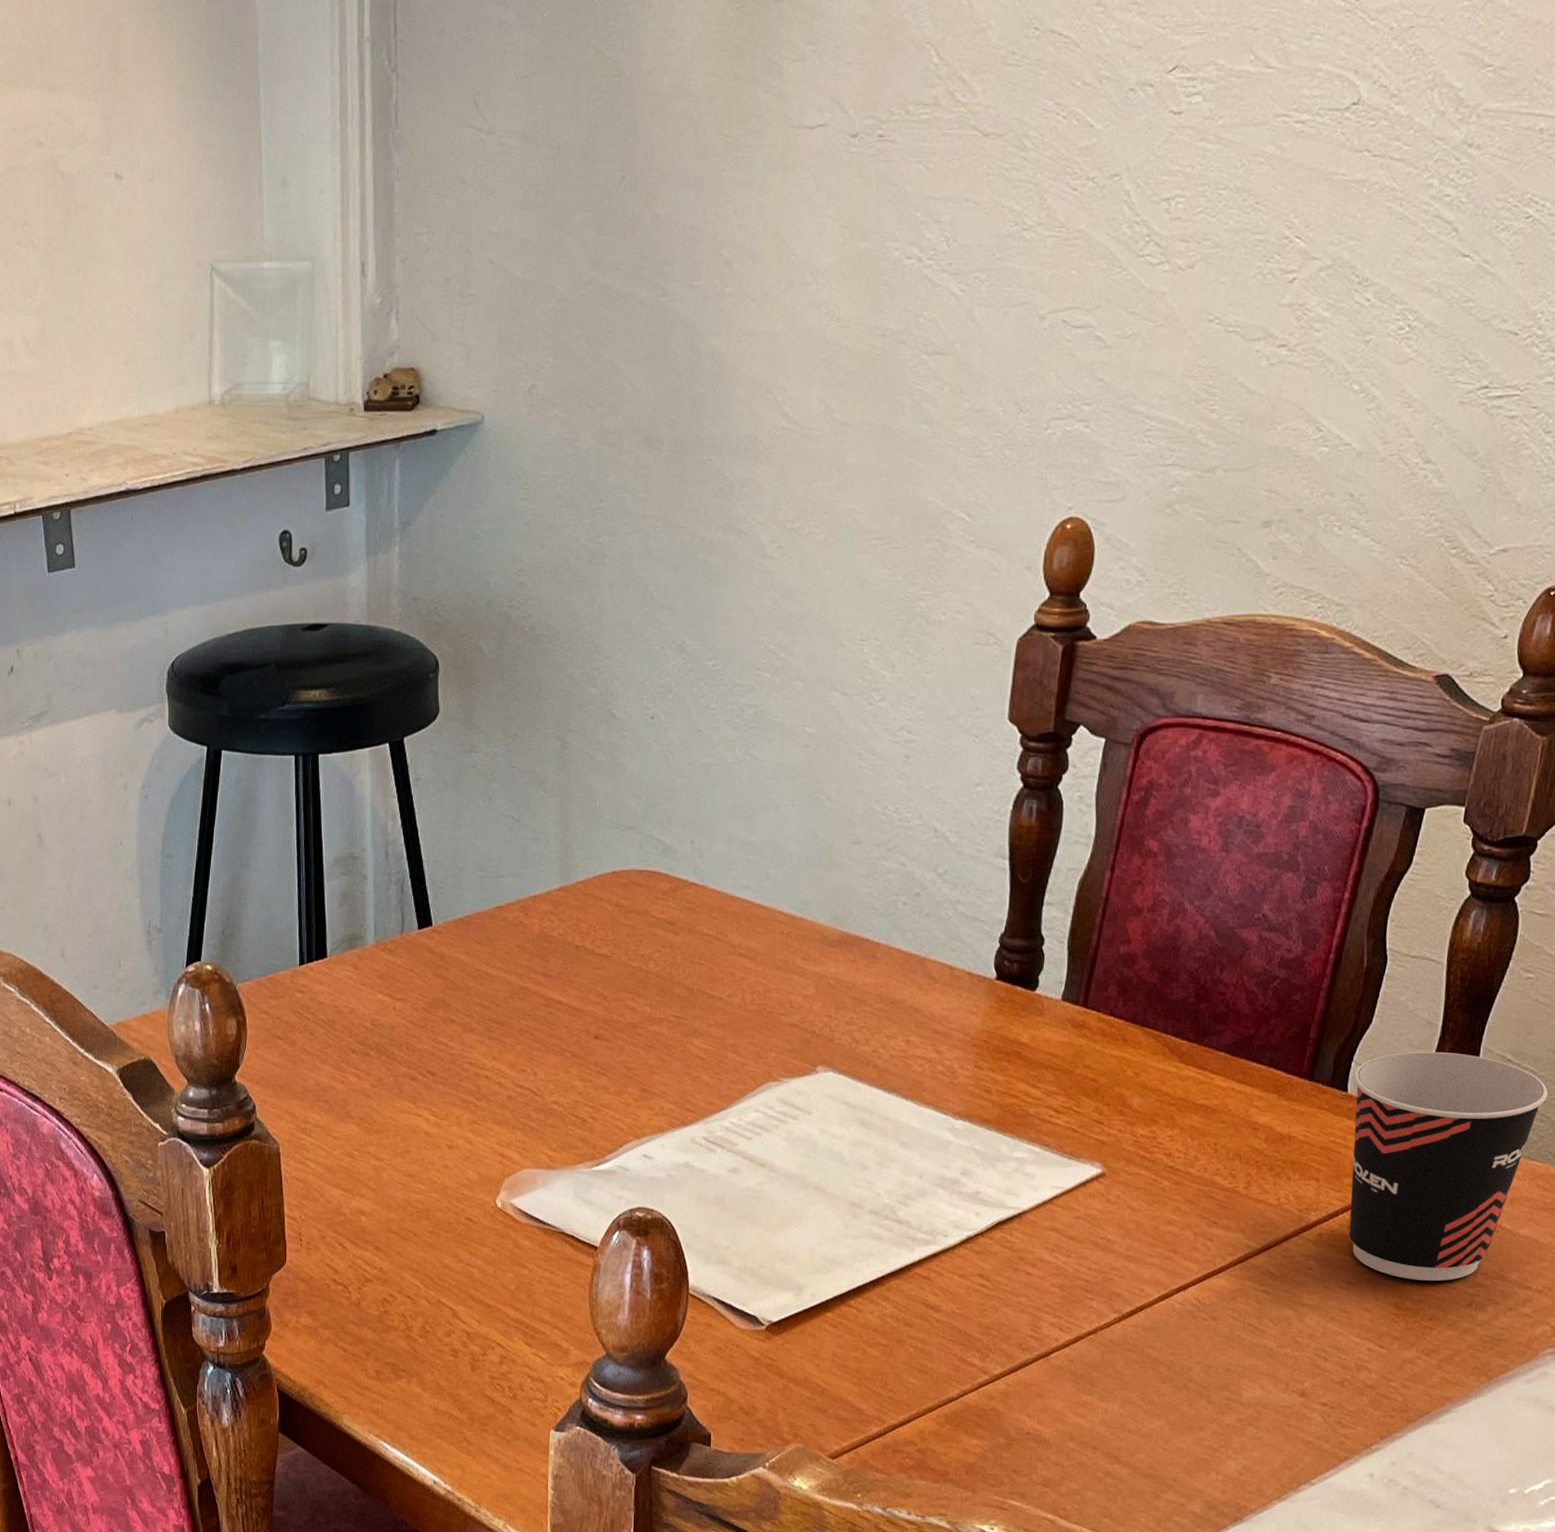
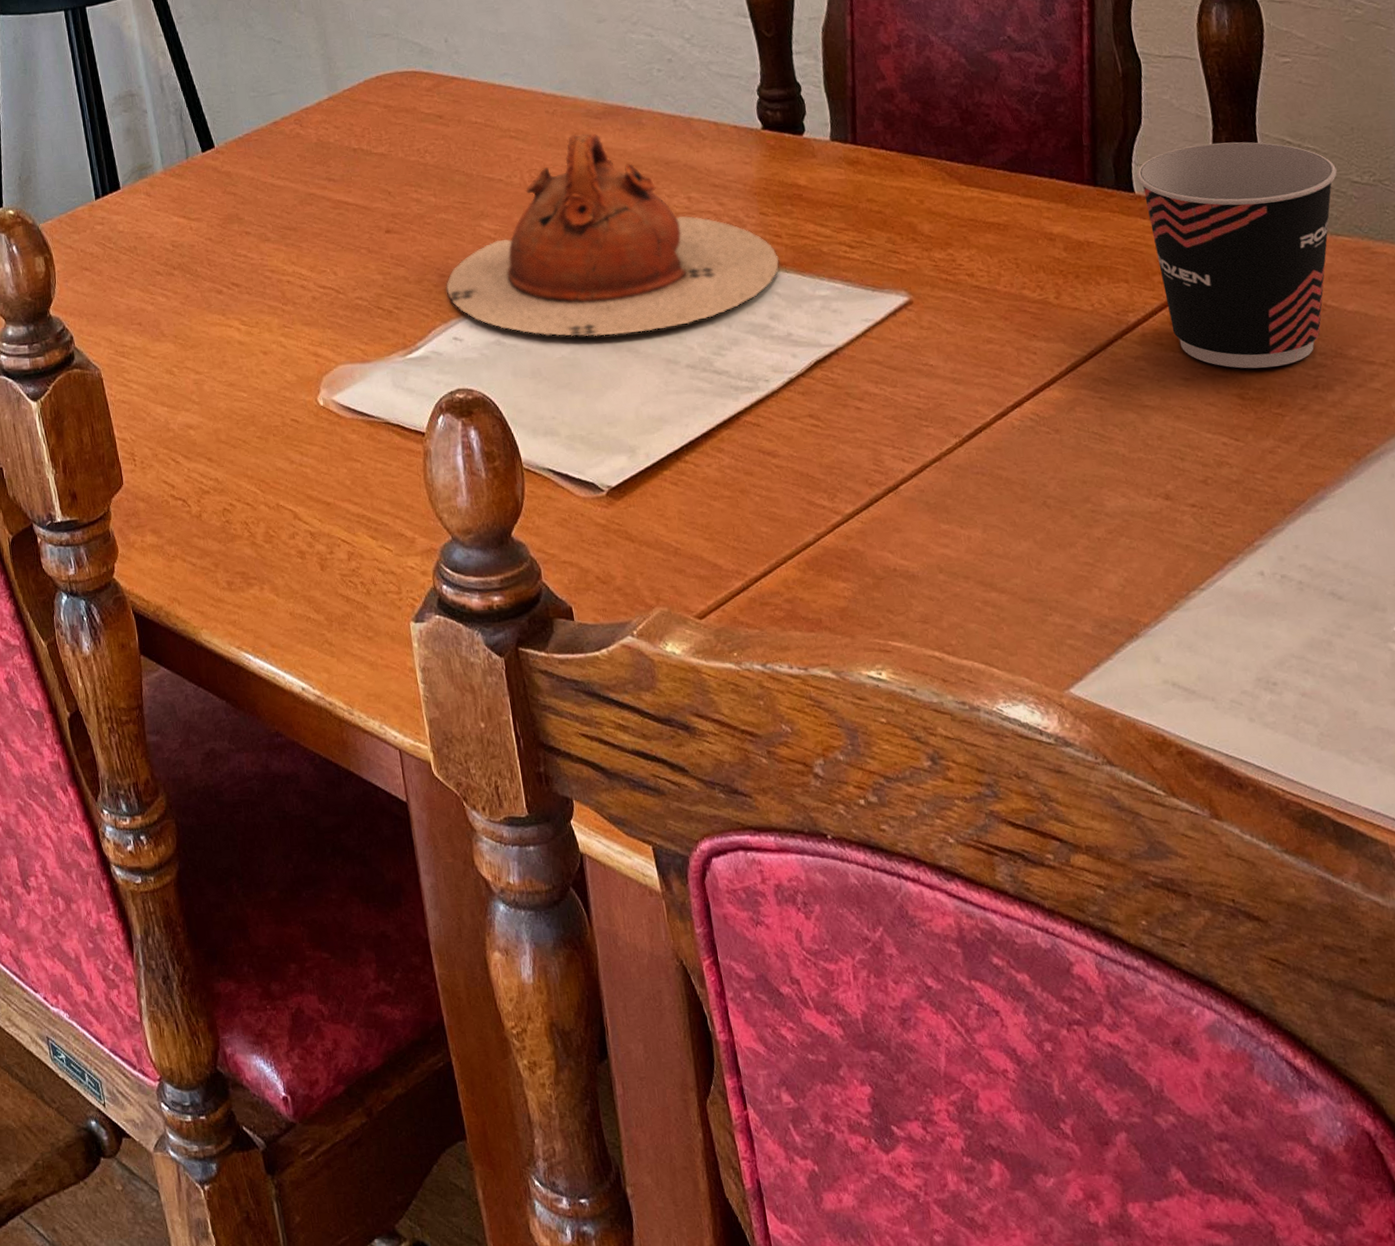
teapot: none [645,960,984,1173] -> present [446,133,780,337]

